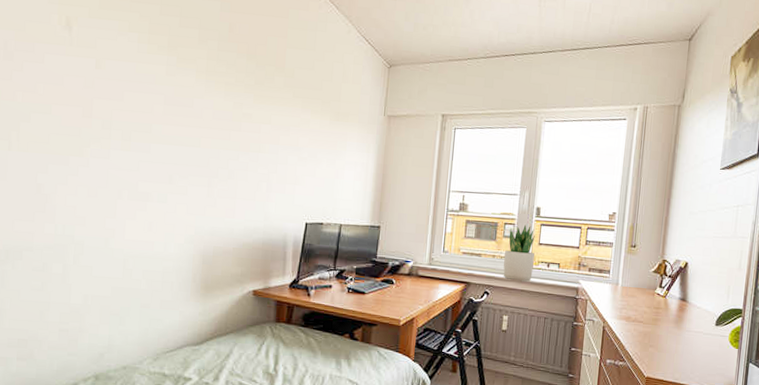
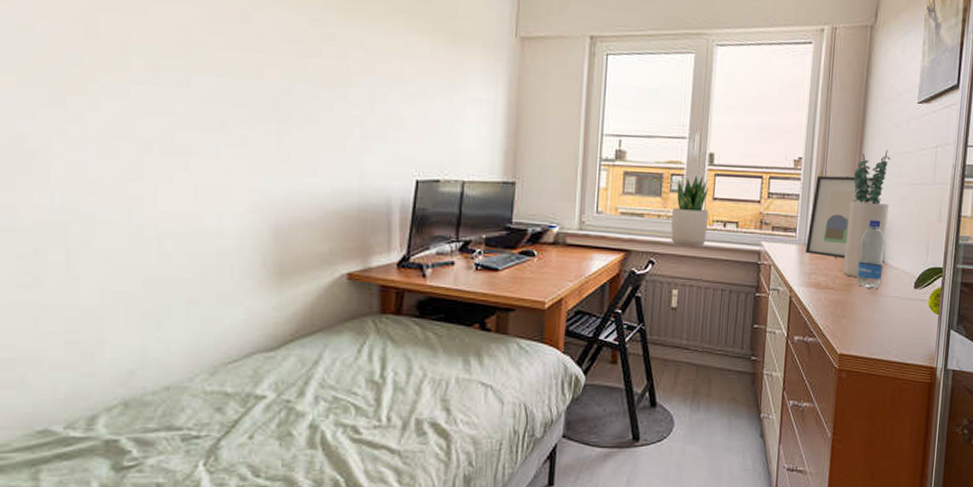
picture frame: none [617,227,684,298] -> present [805,175,879,259]
vase: none [651,207,695,315] -> present [843,149,891,278]
bottle: none [662,265,690,324] -> present [856,219,886,288]

